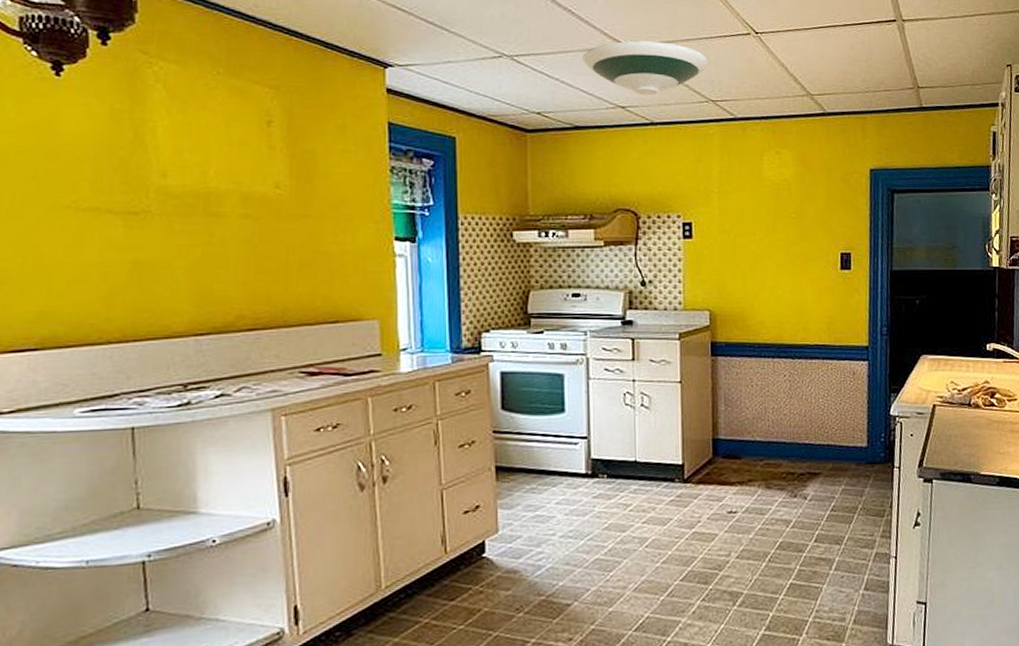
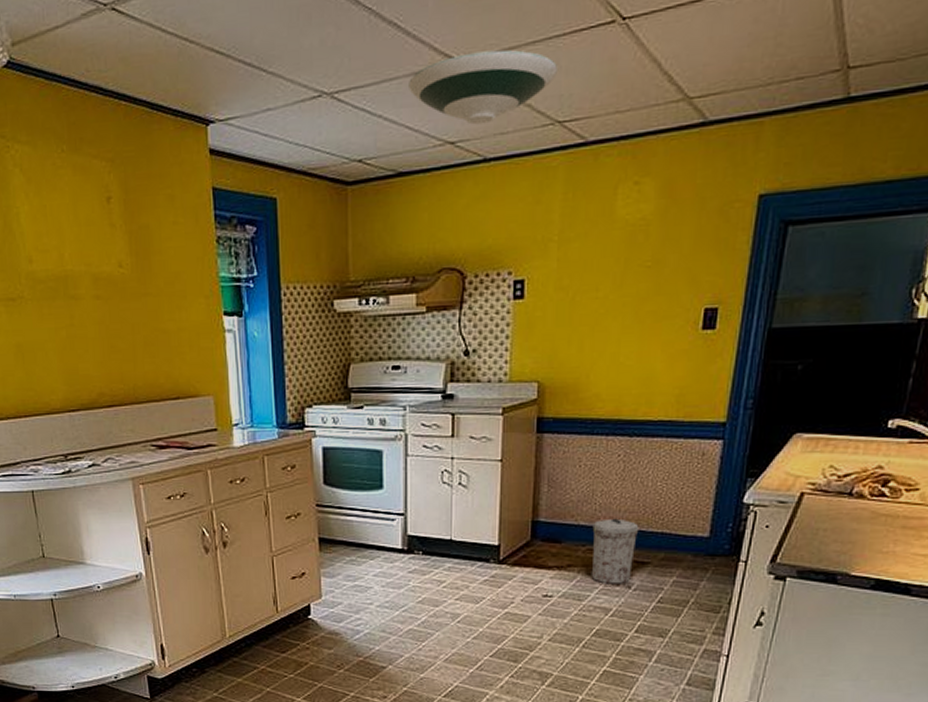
trash can: none [768,433,808,497] -> present [591,518,639,584]

